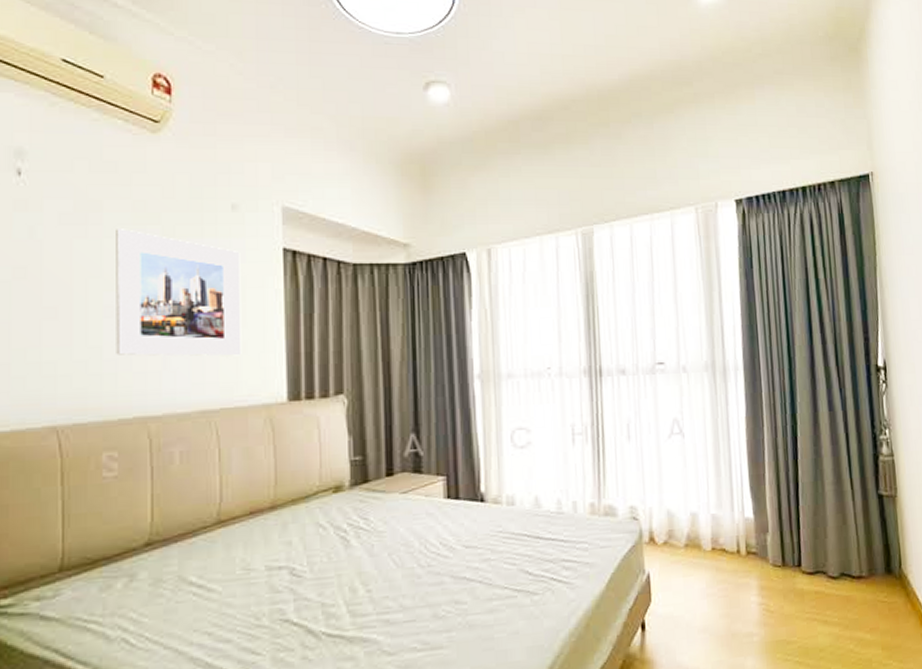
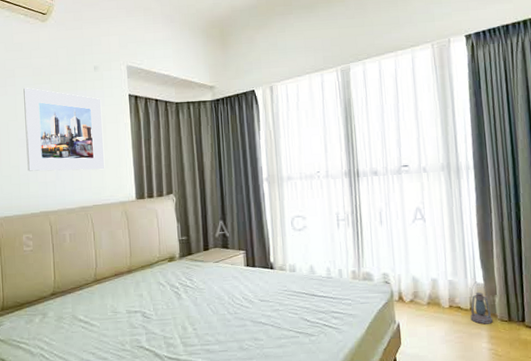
lantern: none [737,515,764,572] -> present [470,281,493,325]

